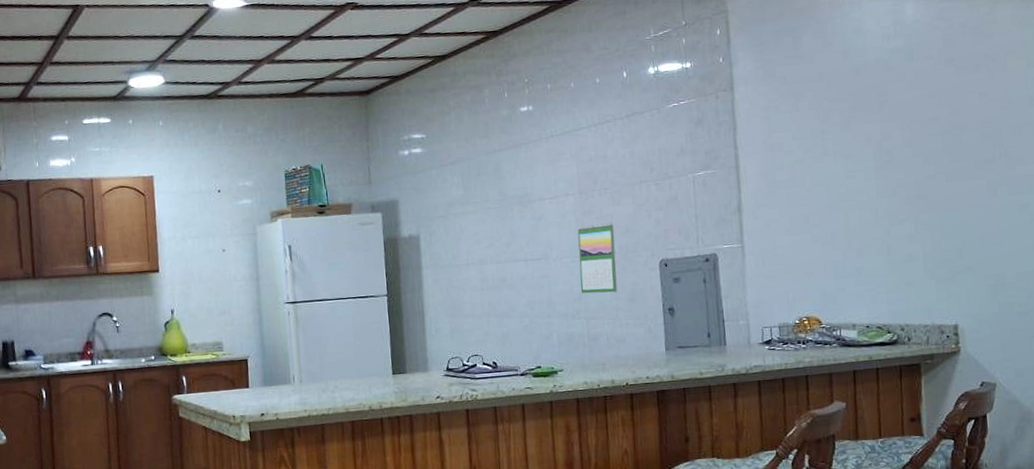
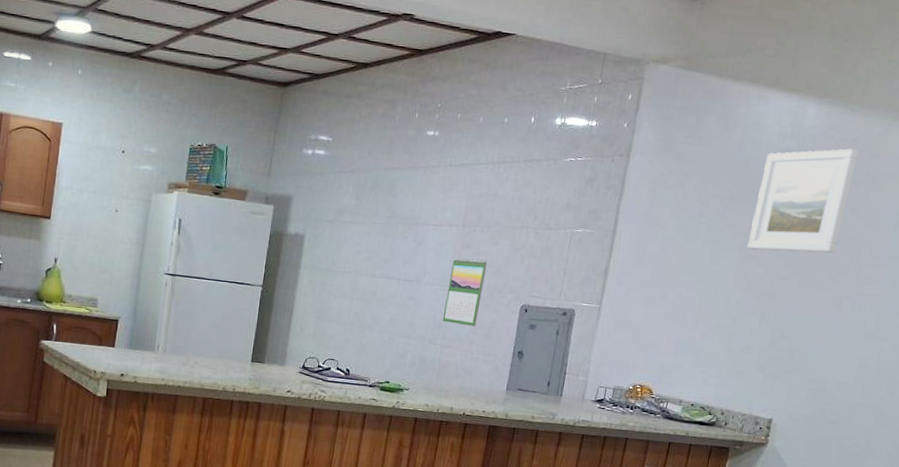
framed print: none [875,34,976,156] -> present [747,149,859,253]

